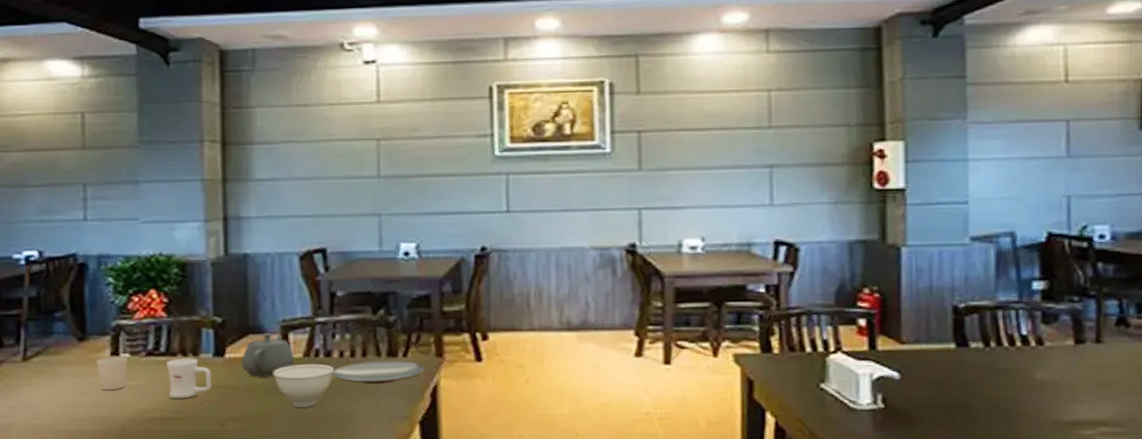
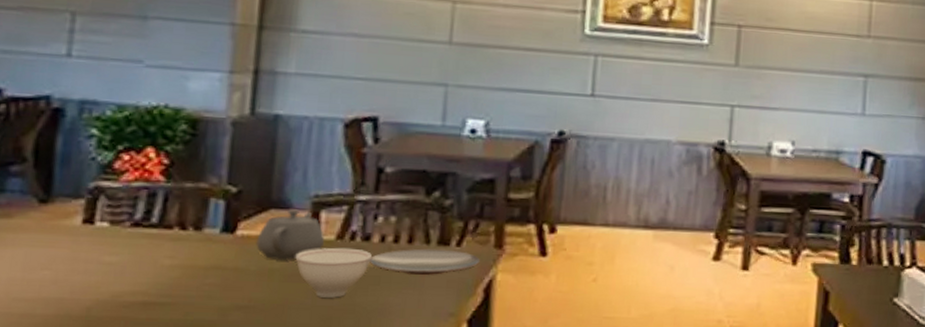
cup: present [96,356,128,391] -> none [61,224,106,267]
mug: present [167,358,212,399] -> none [156,232,216,281]

